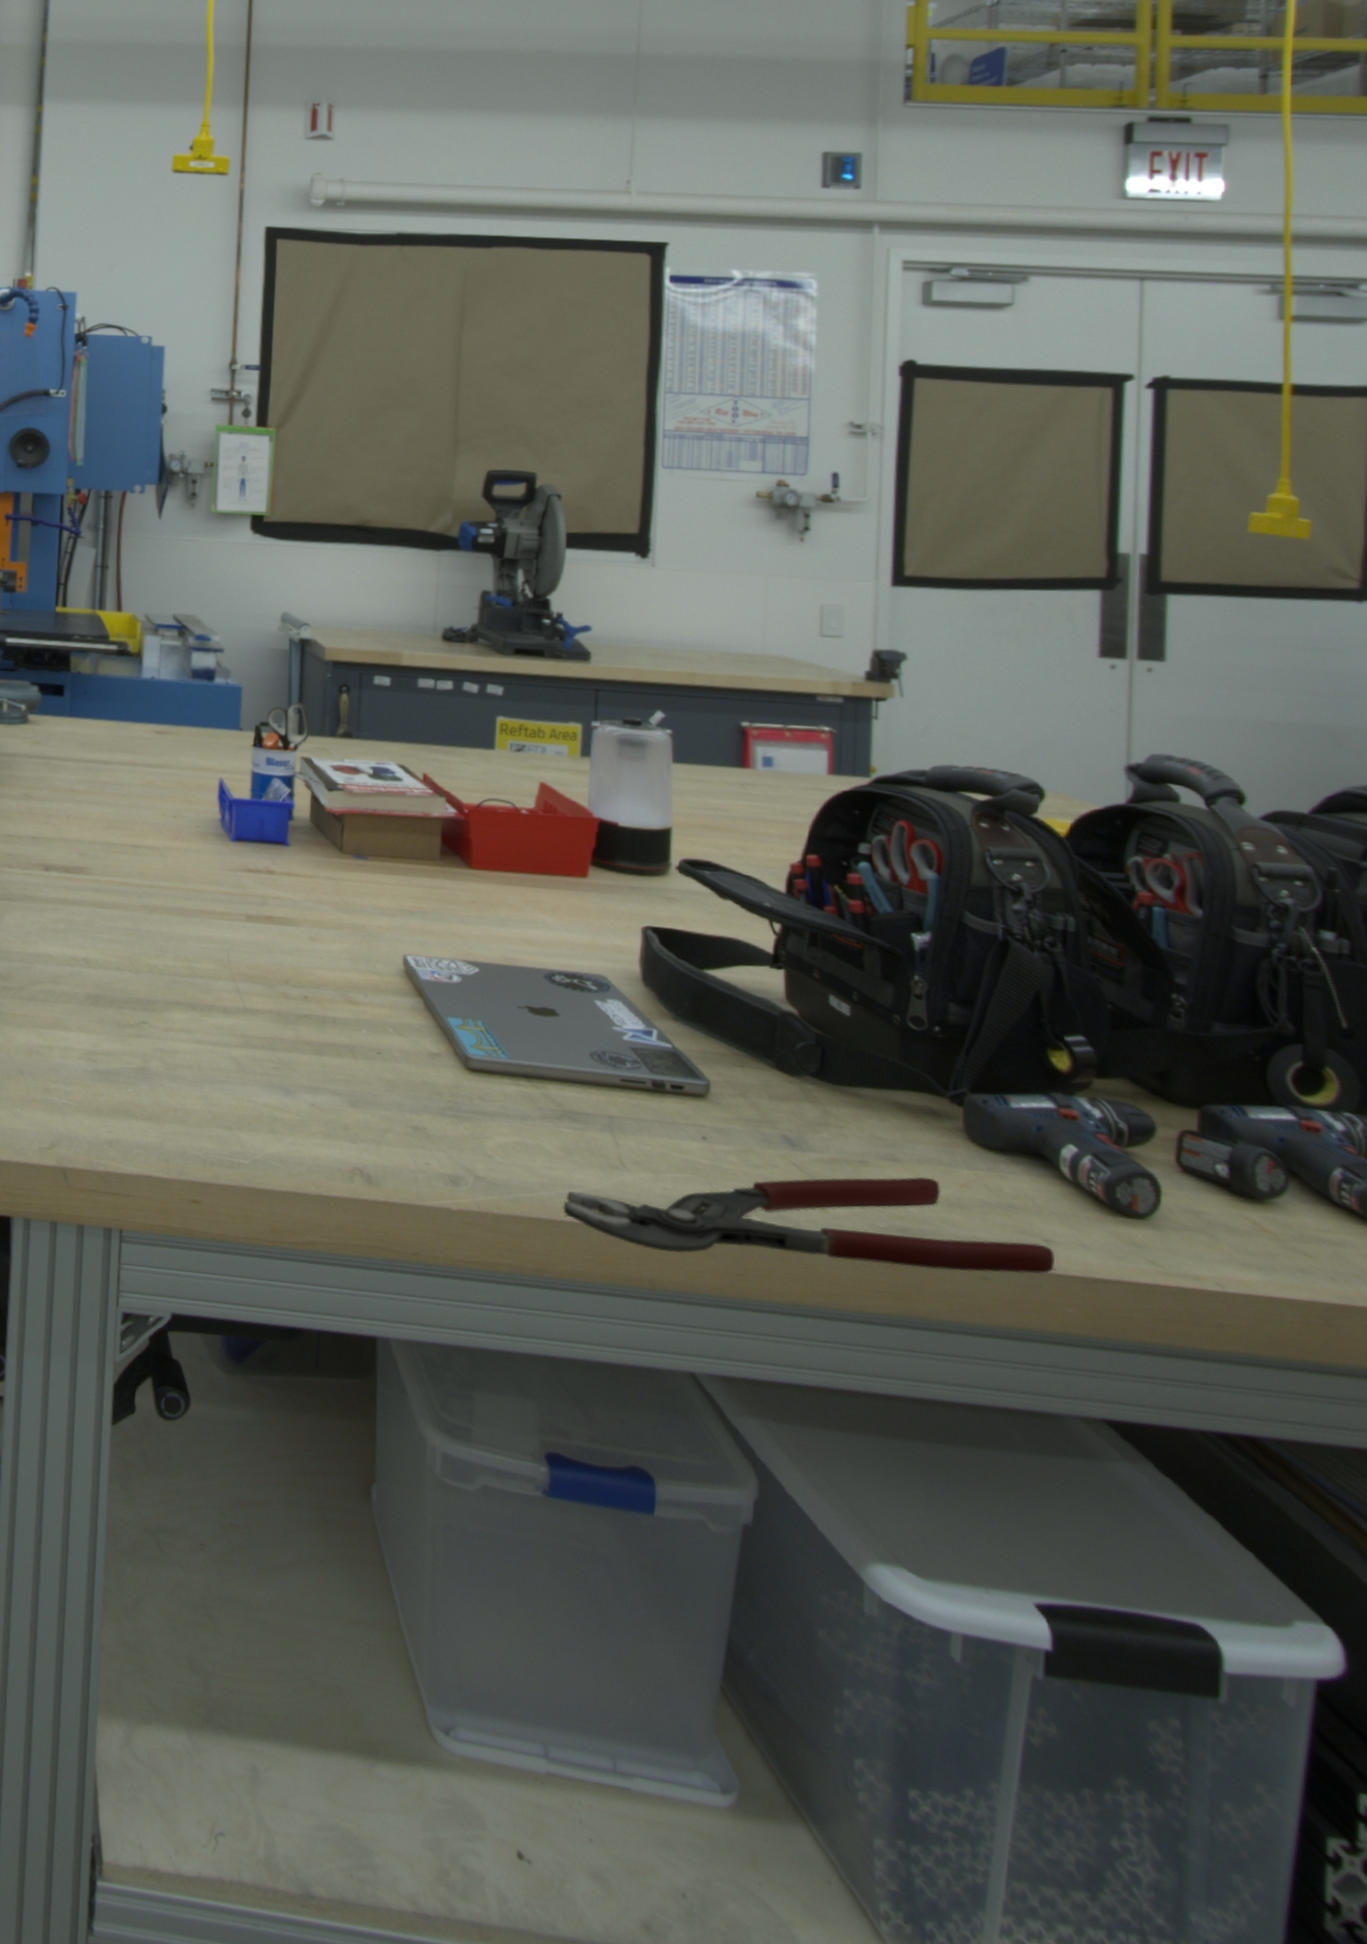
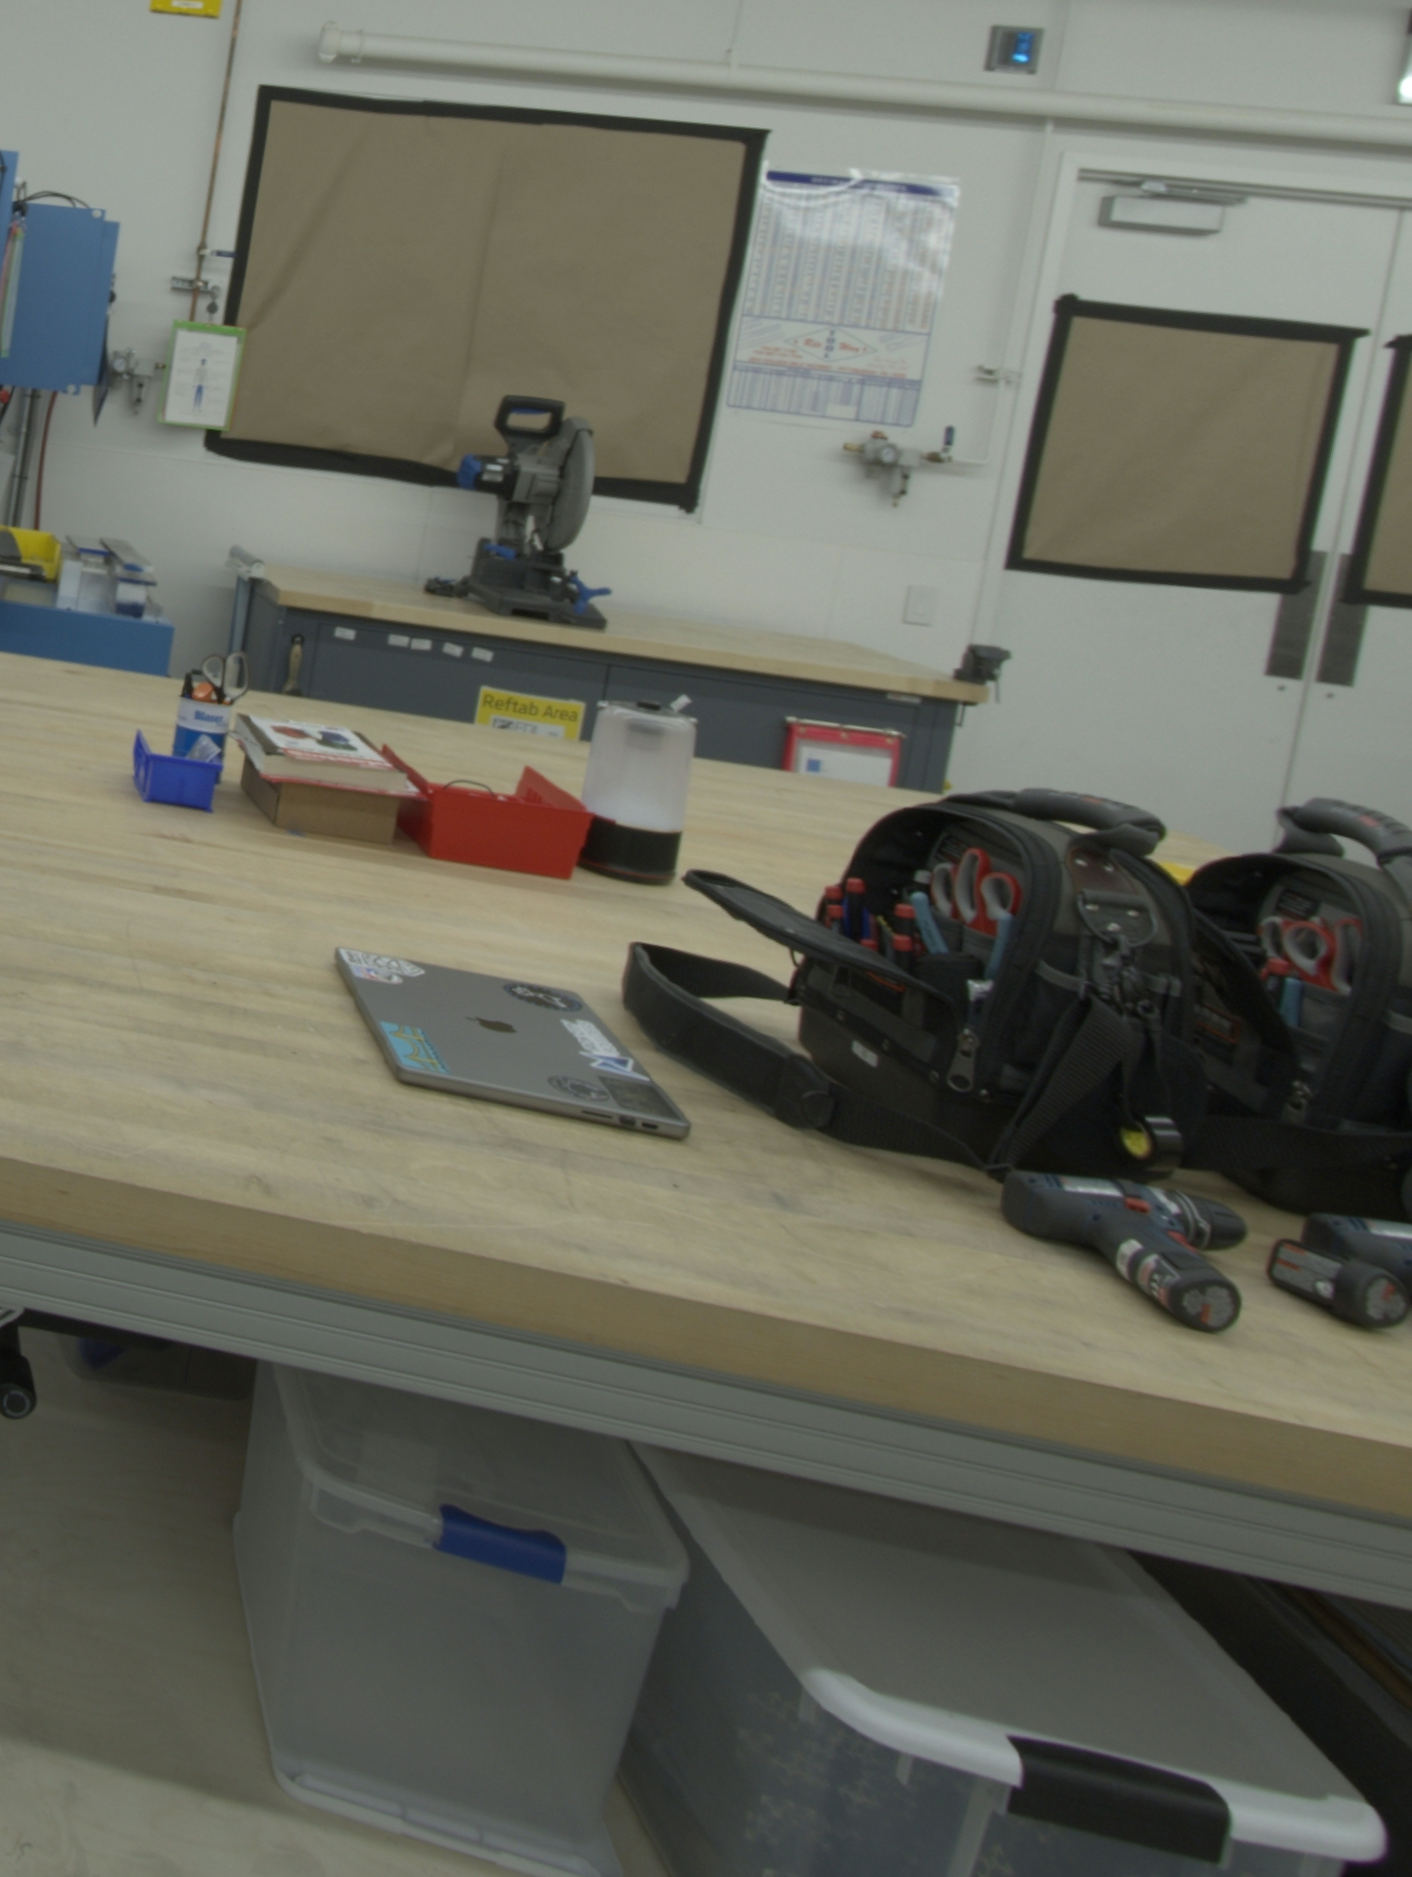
pliers: present [563,1176,1056,1274] -> none [494,1226,1094,1381]

